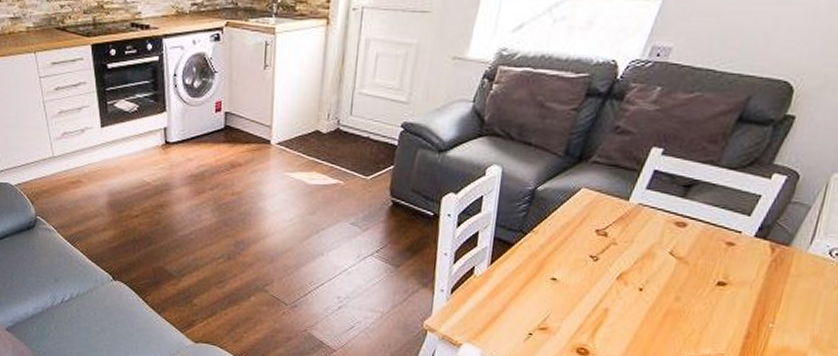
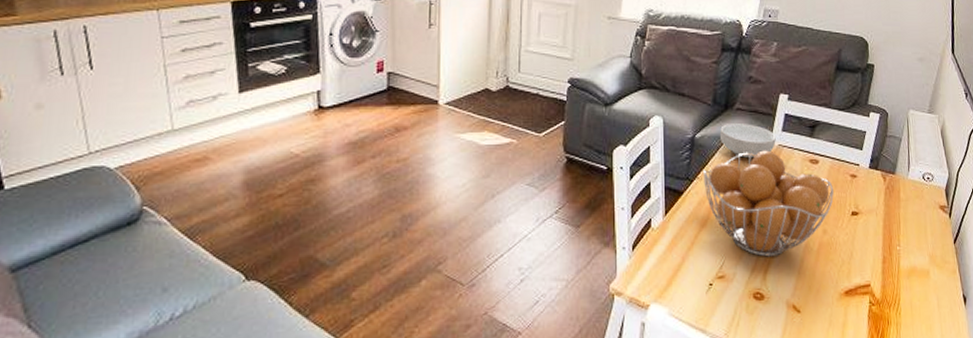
fruit basket: none [539,208,700,317] -> present [703,150,834,257]
cereal bowl: none [566,177,637,215] -> present [719,124,776,158]

